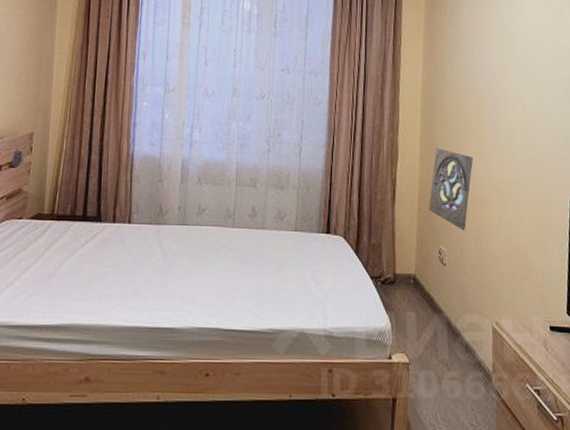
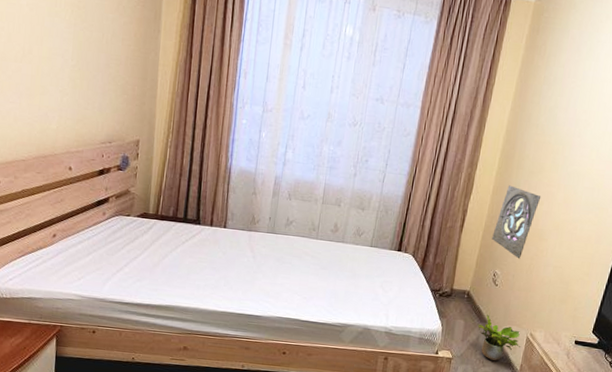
potted plant: none [431,302,487,362] -> present [477,314,520,361]

